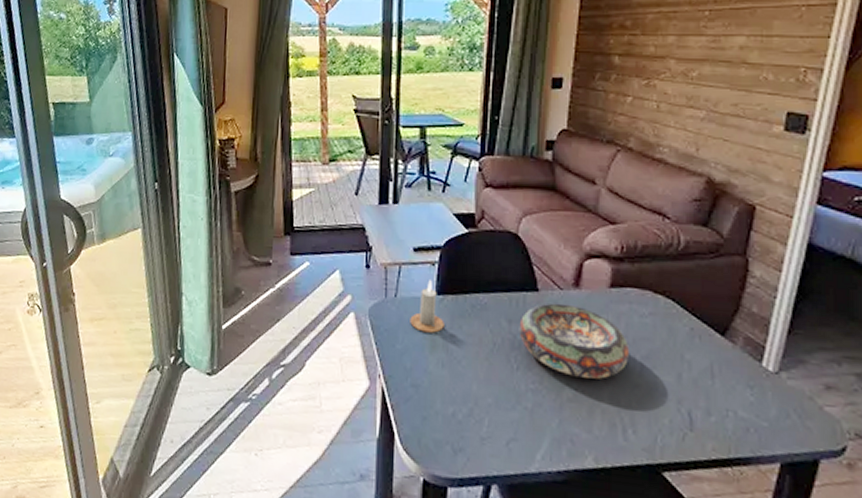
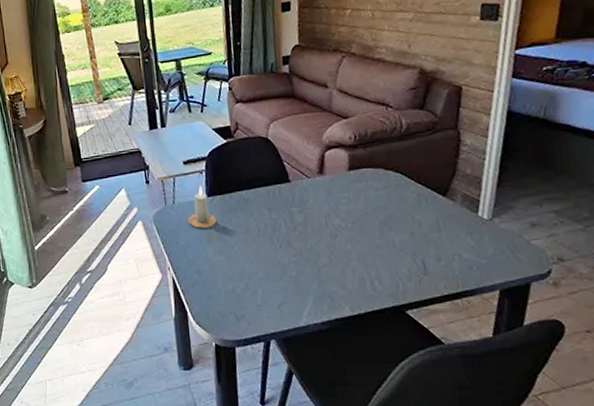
decorative bowl: present [519,302,629,379] -> none [277,189,370,246]

